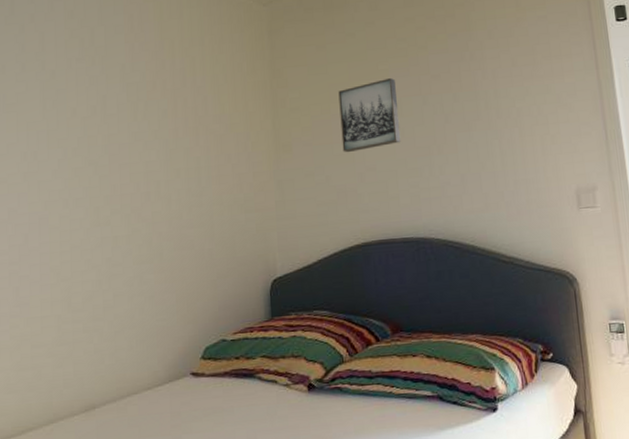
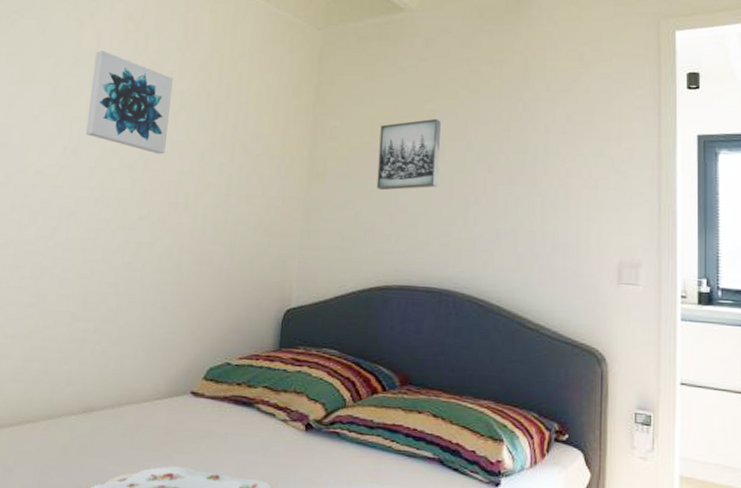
wall art: none [41,52,128,148] -> present [85,50,173,155]

